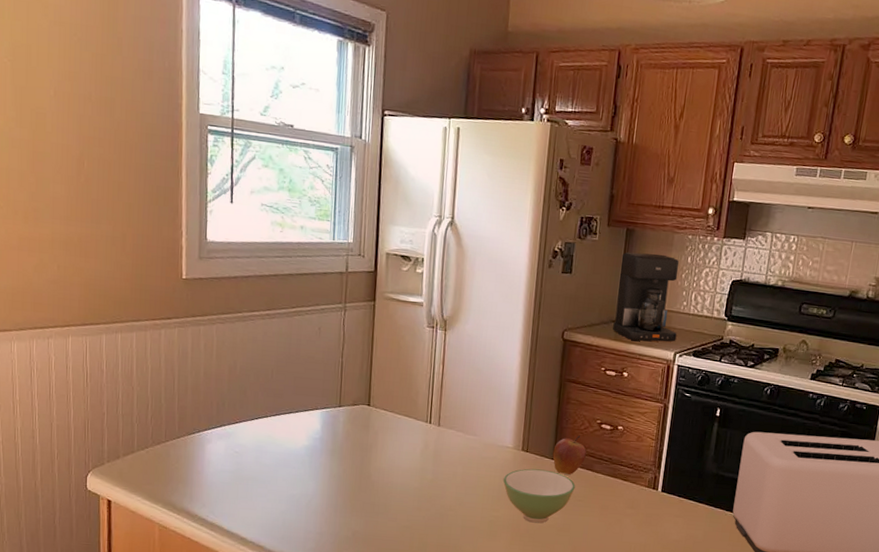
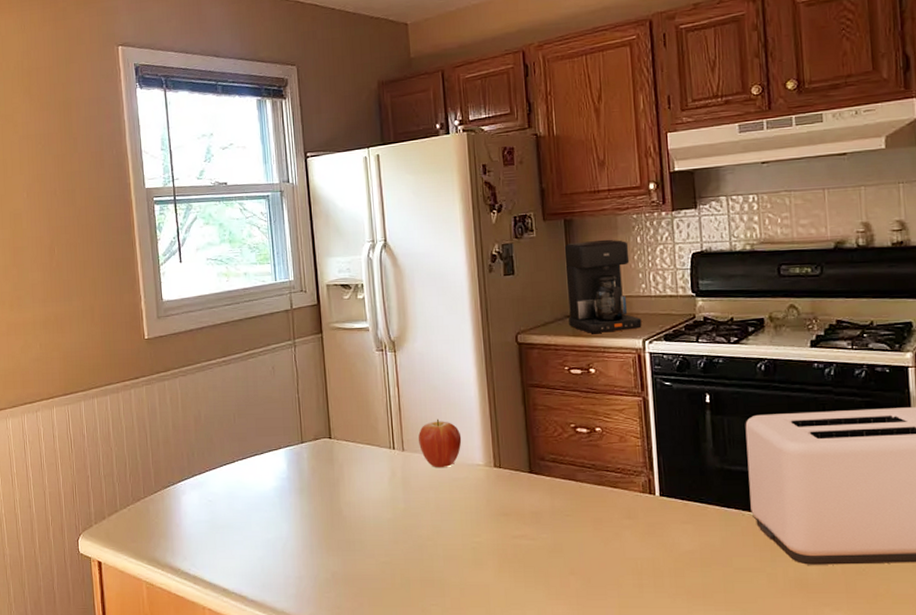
fruit: none [455,400,497,446] -> present [419,418,462,468]
bowl: present [503,468,575,524] -> none [479,485,560,546]
fruit: present [552,436,587,474] -> none [528,444,566,487]

